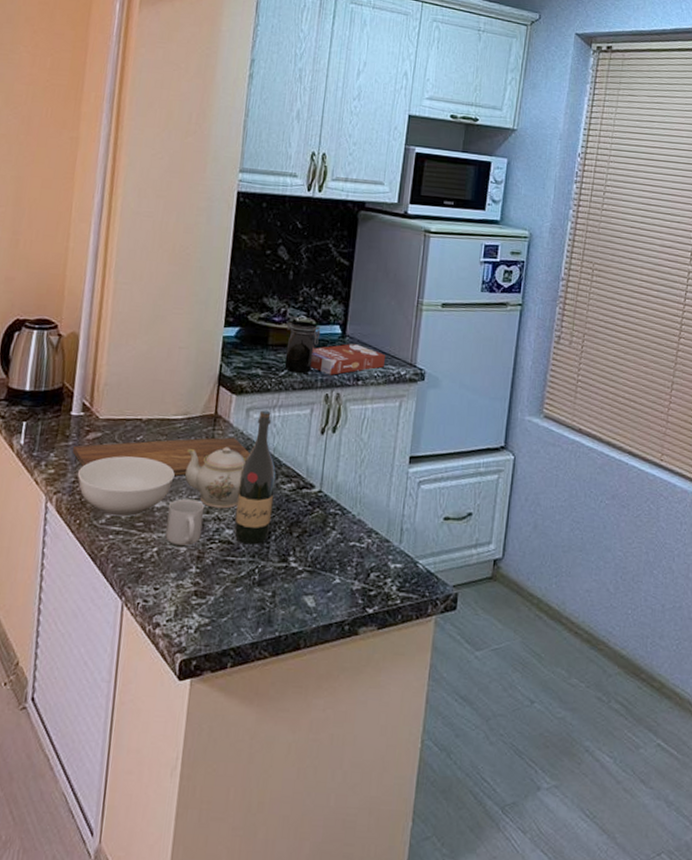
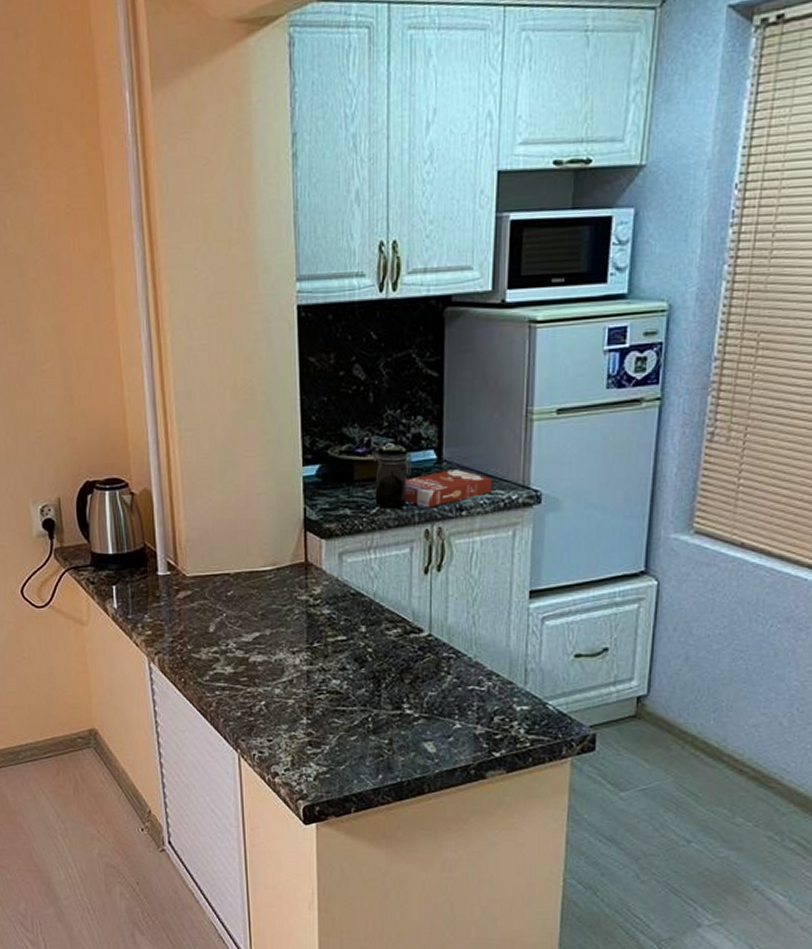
cutting board: present [72,437,251,476] -> none [165,585,349,629]
bowl: present [77,456,175,517] -> none [174,613,272,673]
cup: present [165,498,205,546] -> none [271,651,308,698]
teapot: present [184,446,247,509] -> none [281,595,346,659]
wine bottle: present [233,410,276,545] -> none [340,553,380,694]

